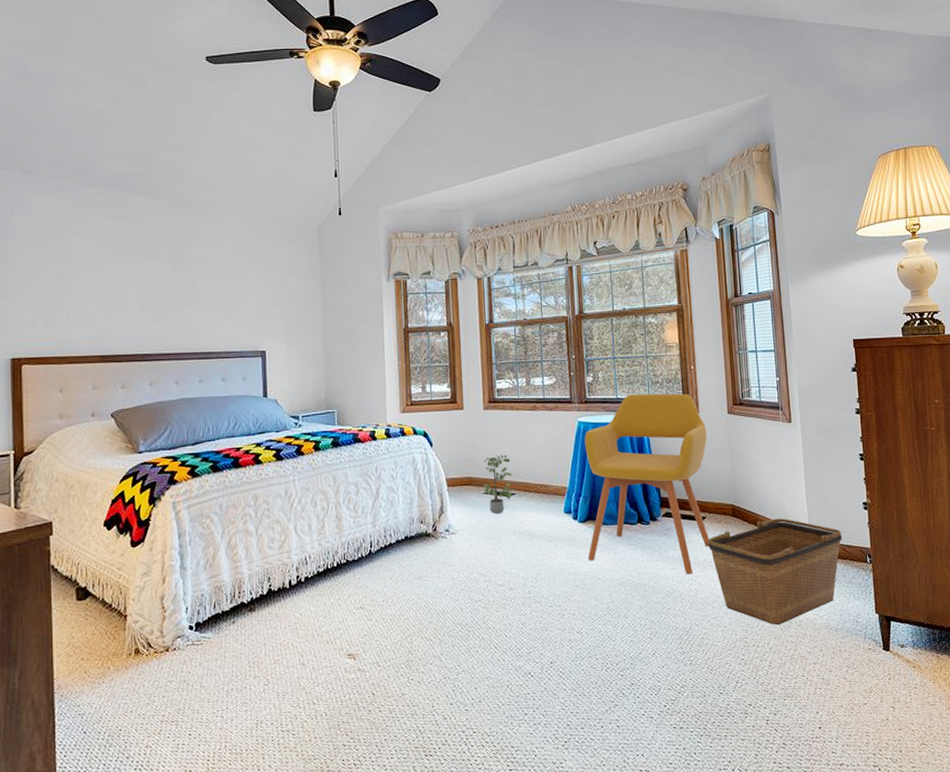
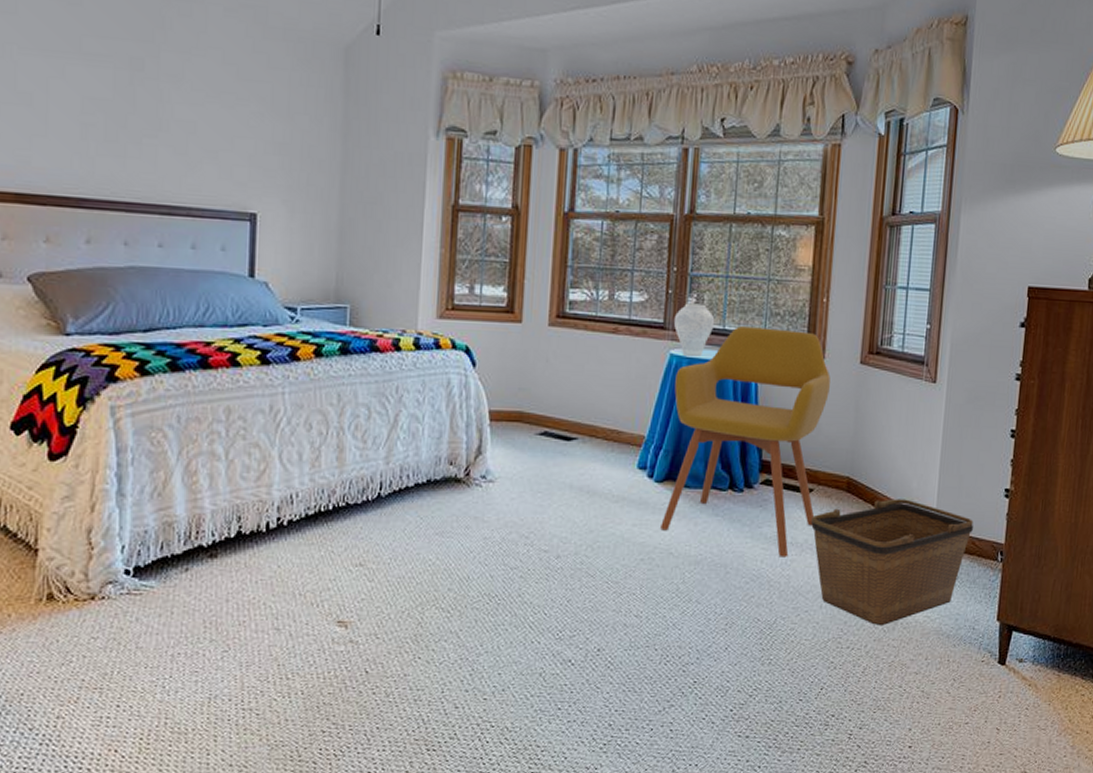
potted plant: present [483,454,517,514] -> none [537,386,580,462]
vase: none [577,380,610,423] -> present [673,303,715,358]

